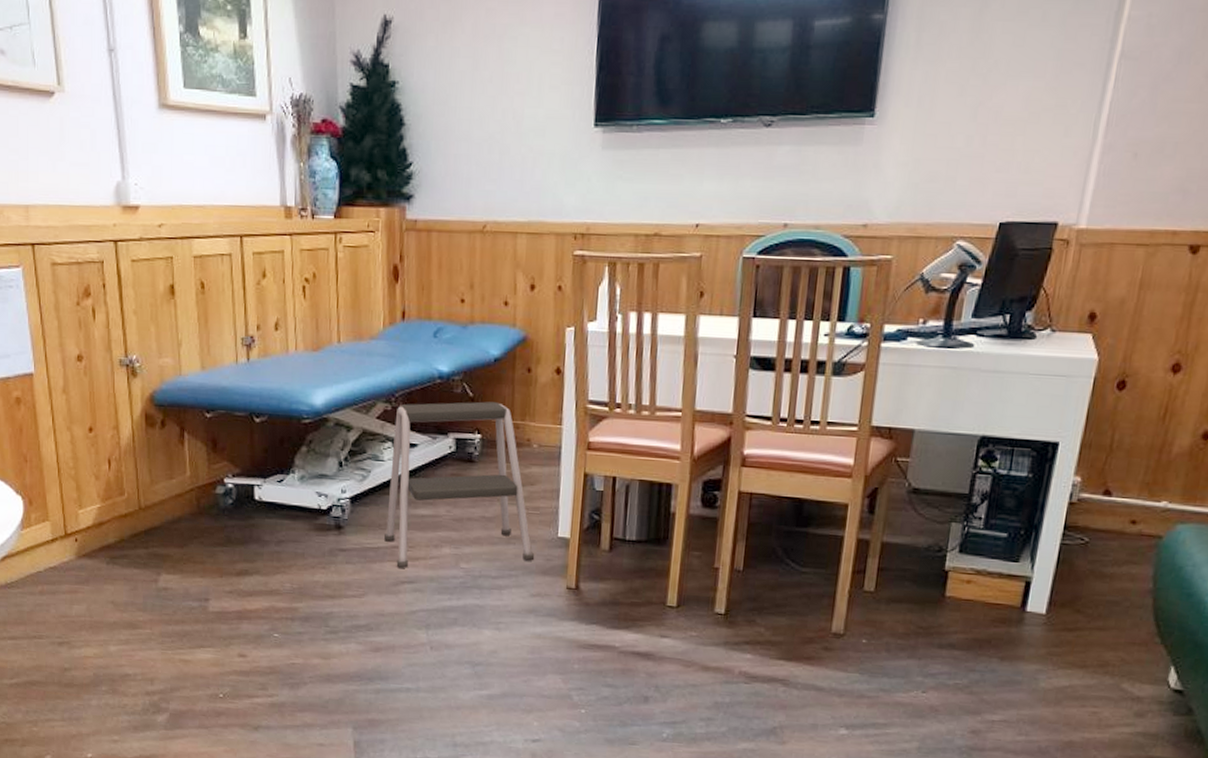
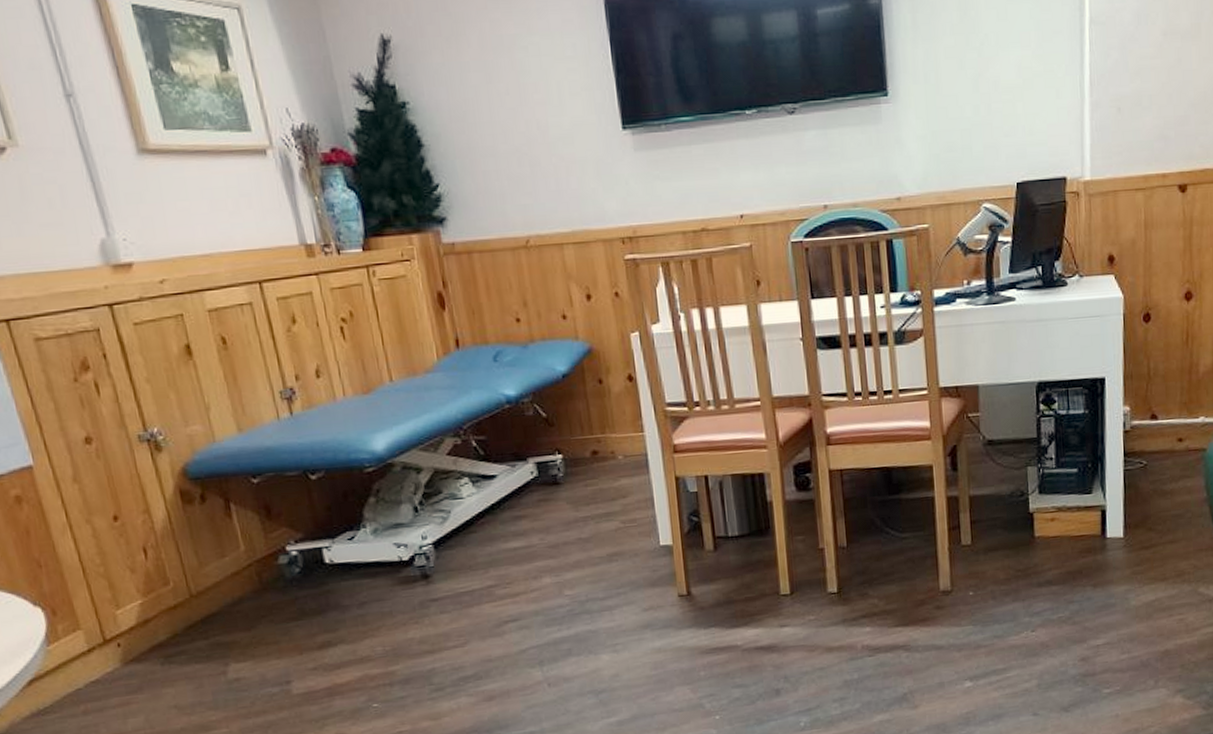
step stool: present [384,401,535,568] -> none [467,419,641,608]

